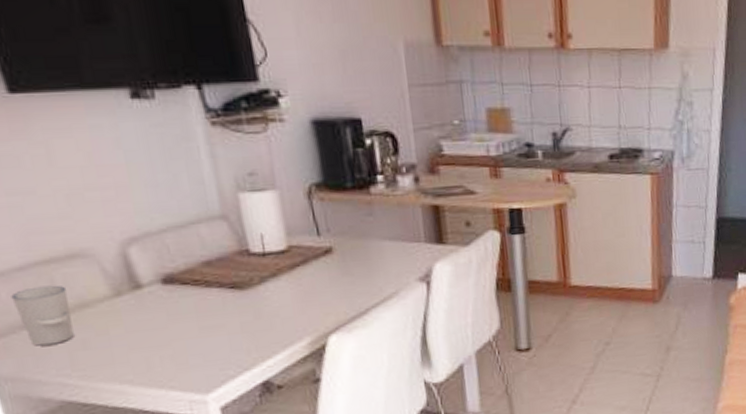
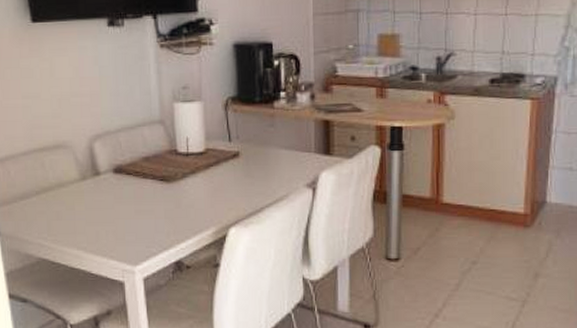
cup: present [11,285,74,346] -> none [17,168,52,214]

